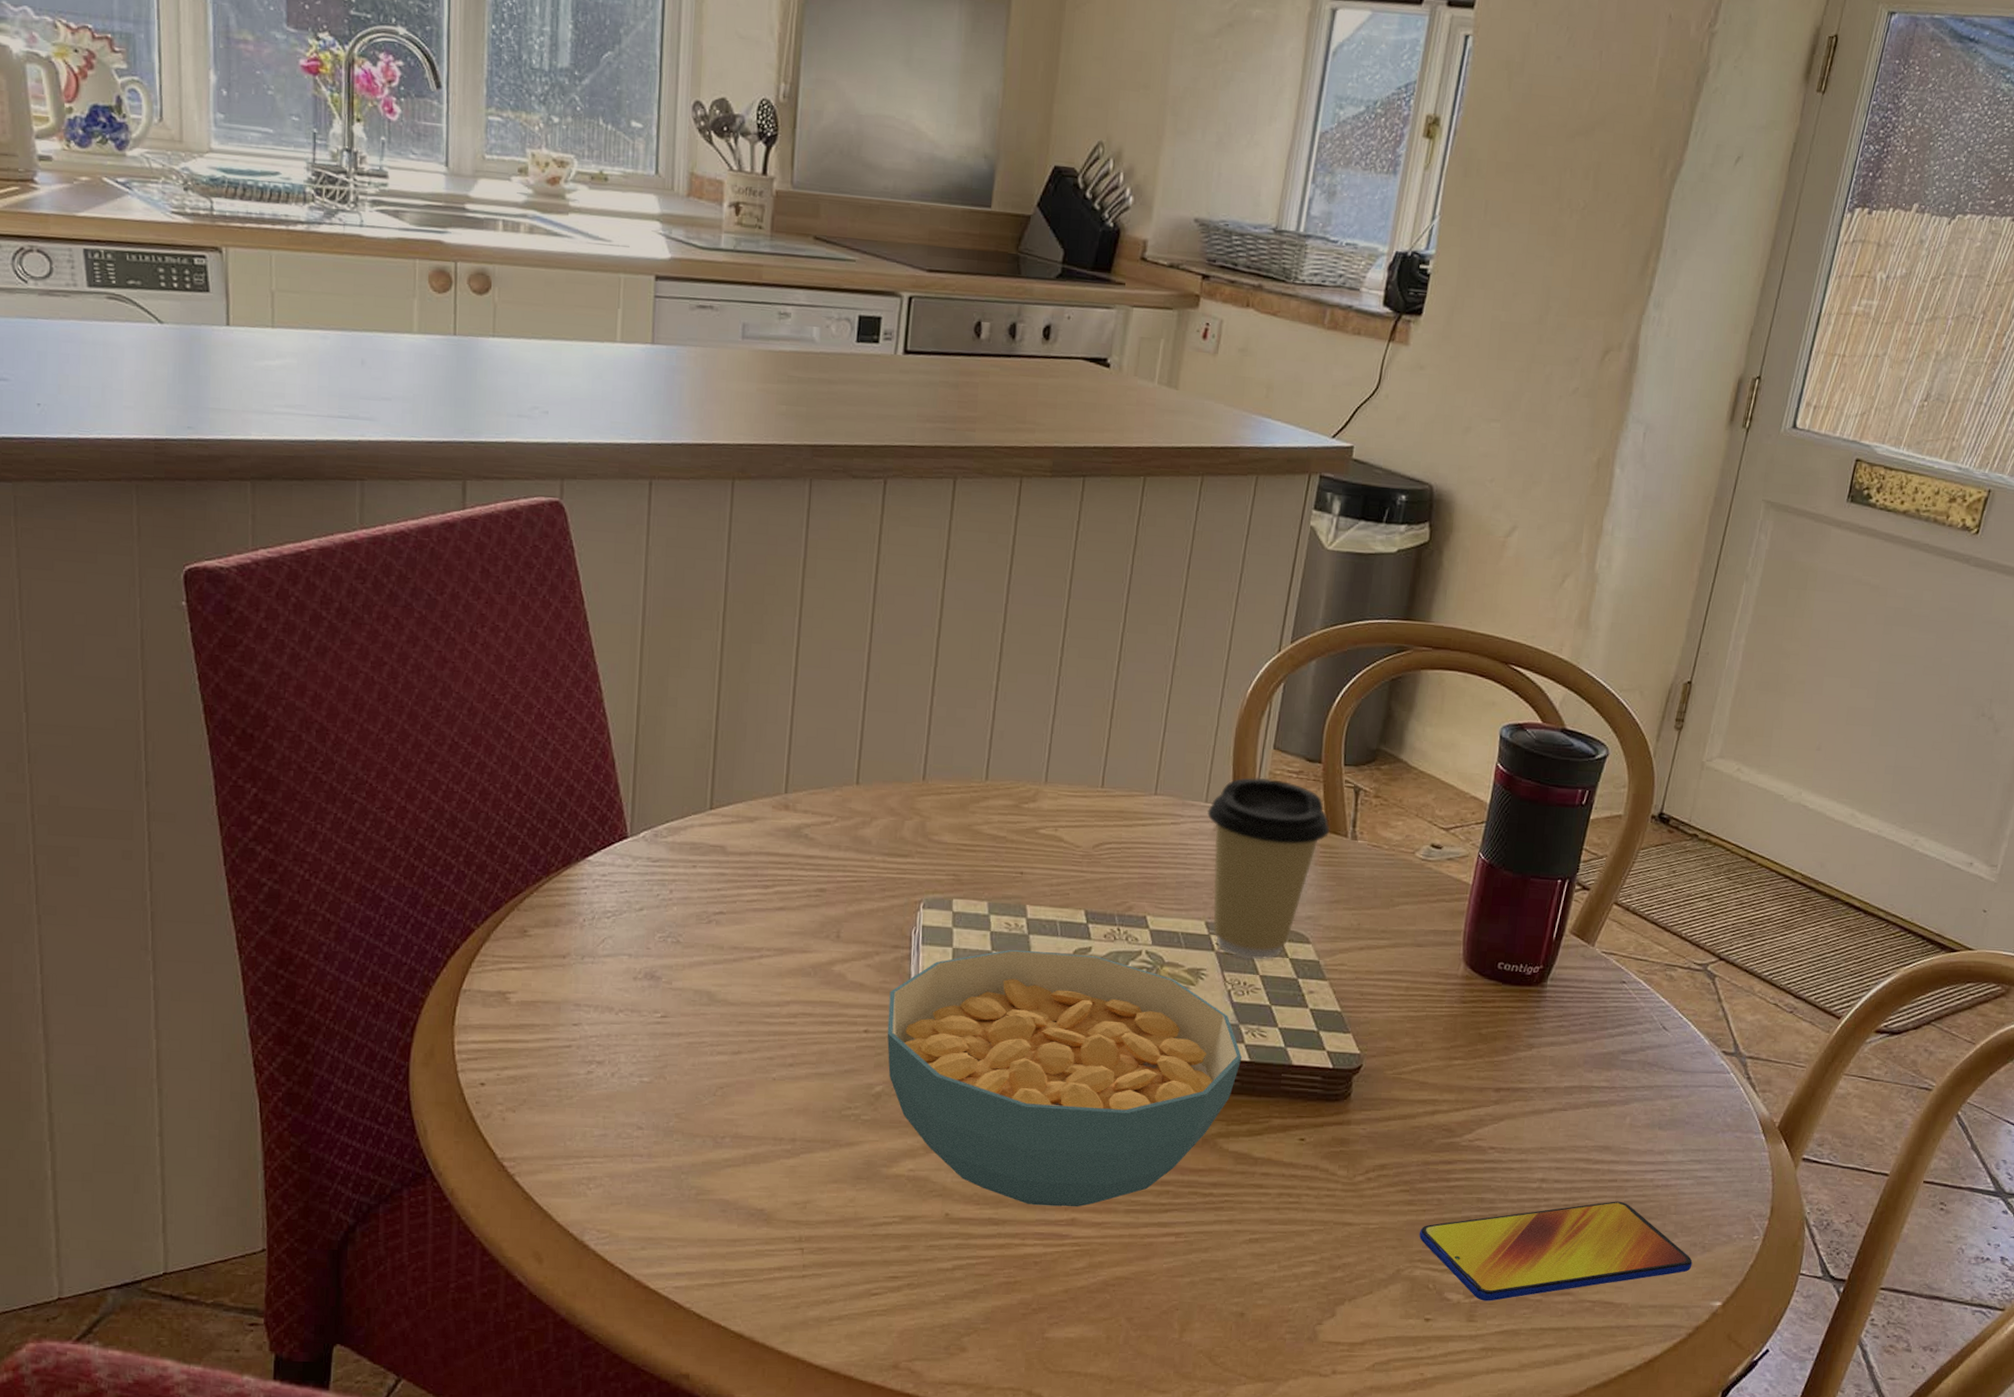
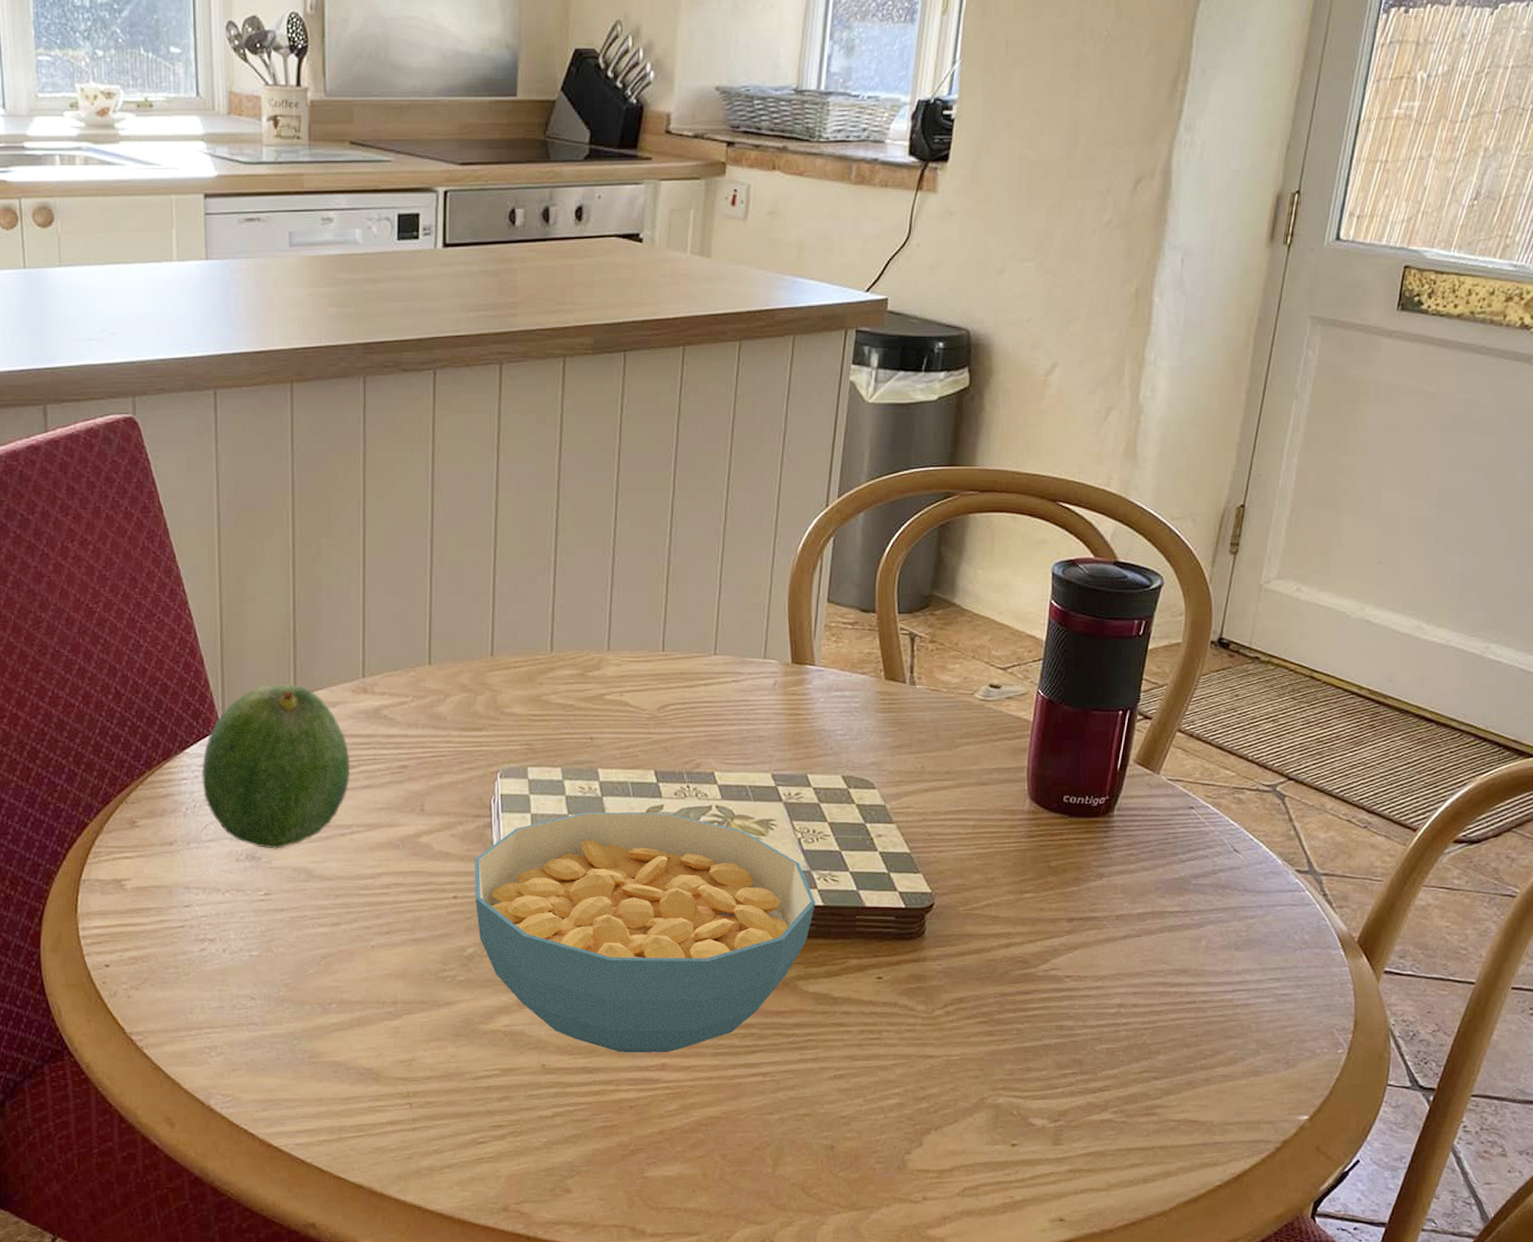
fruit: none [603,794,765,970] -> present [201,685,351,849]
coffee cup: present [1207,778,1330,959] -> none [767,631,888,808]
smartphone: present [1419,1201,1693,1301] -> none [1000,1022,1277,1125]

